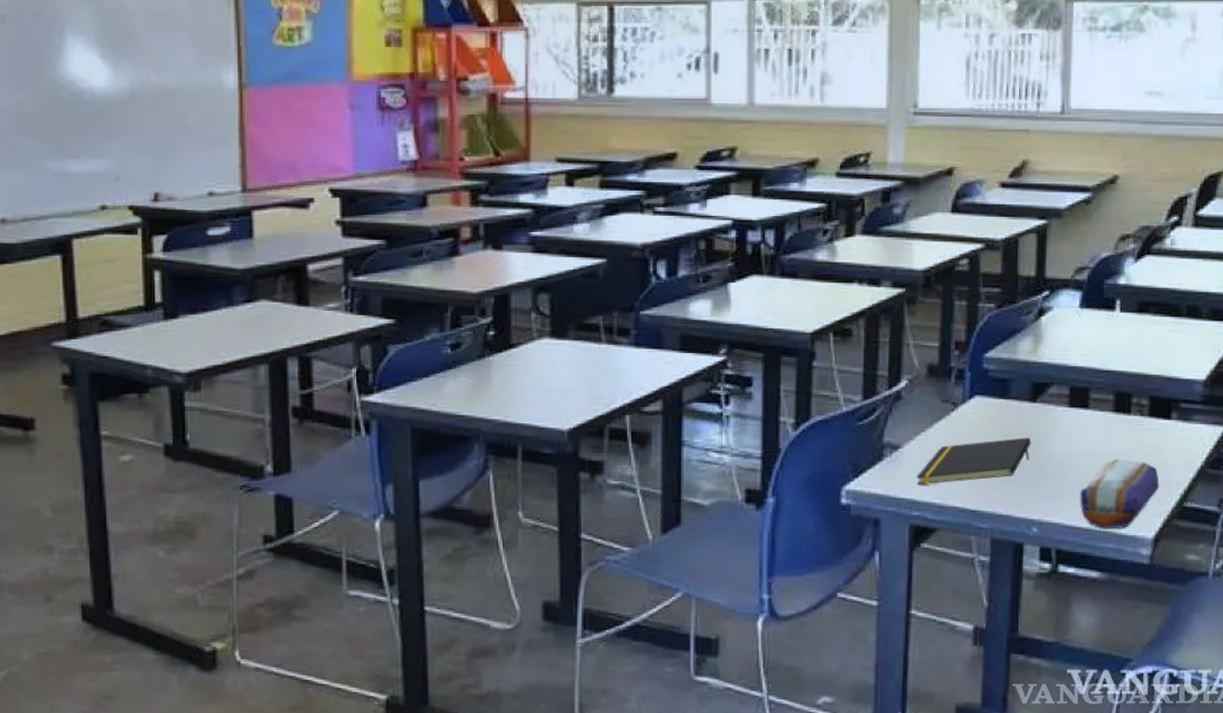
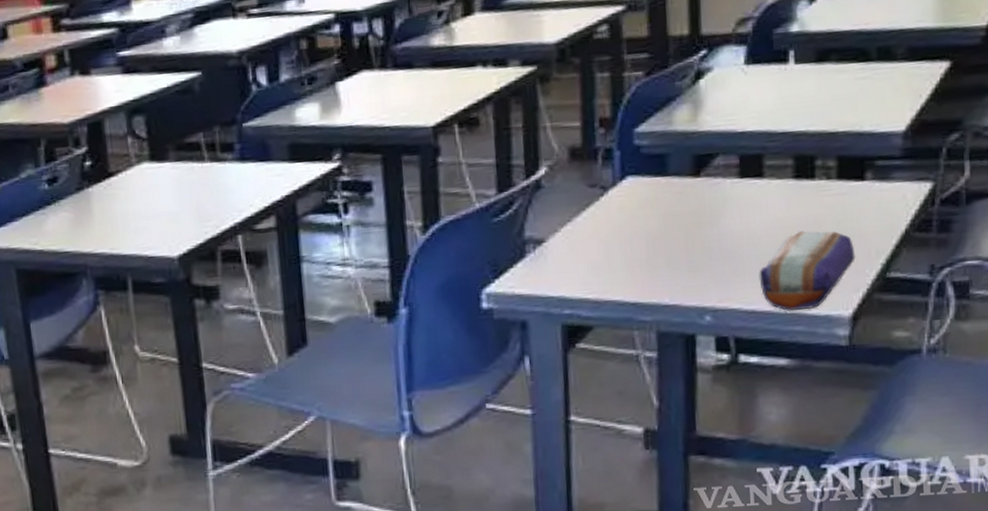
notepad: present [916,437,1031,485] -> none [565,216,697,281]

